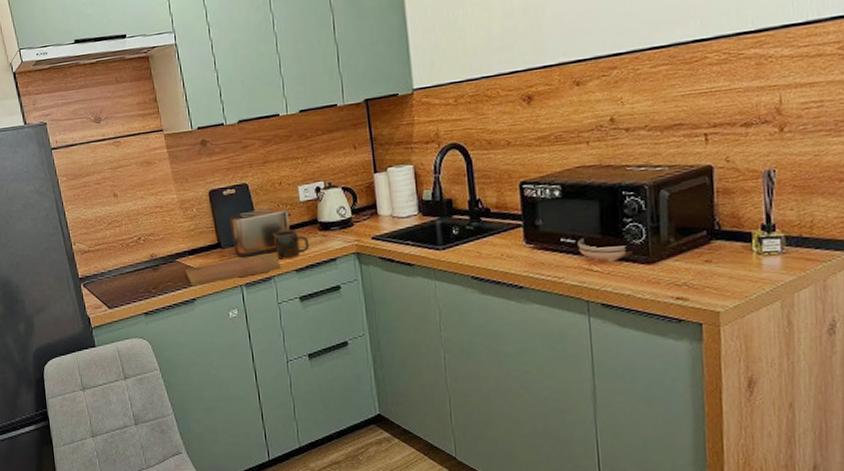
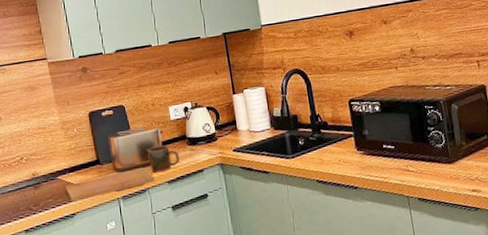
bowl: present [577,238,636,263] -> none [396,144,439,164]

